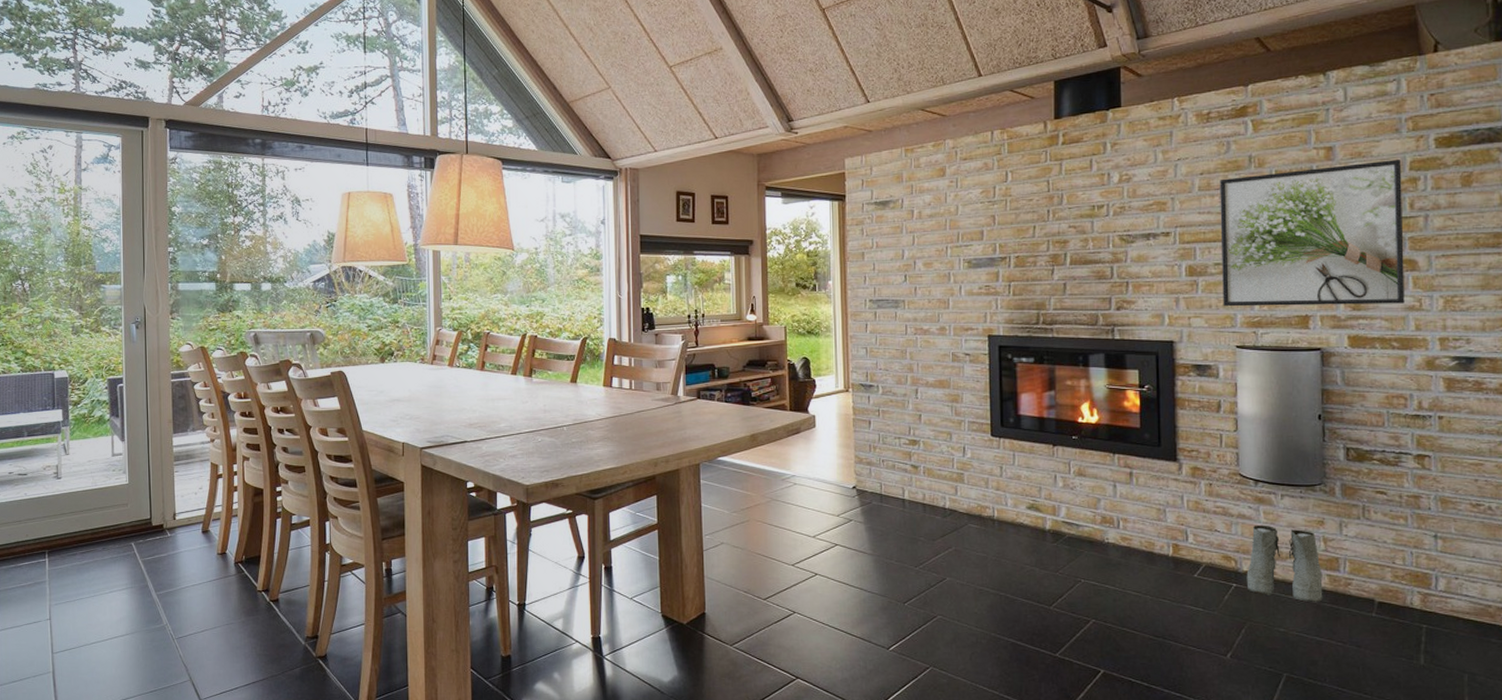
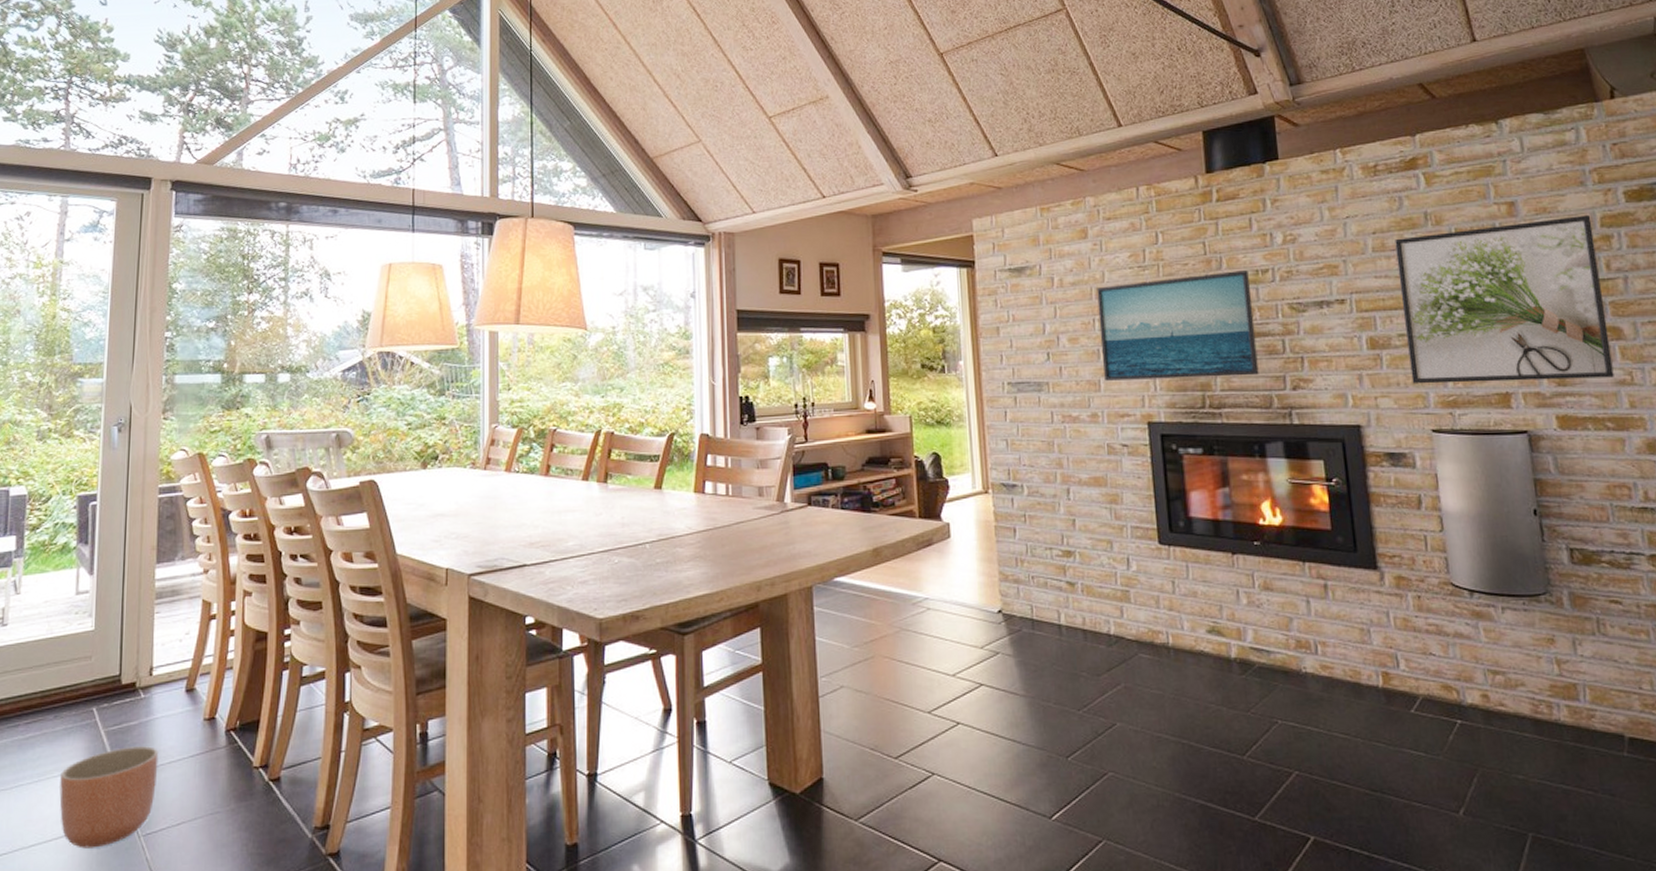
planter: none [111,573,184,647] -> present [59,746,159,849]
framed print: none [951,206,1088,300] -> present [1096,271,1259,381]
boots: present [1246,524,1323,603] -> none [1471,645,1564,742]

